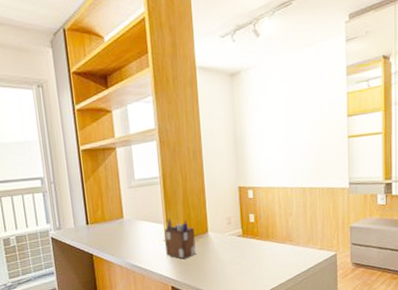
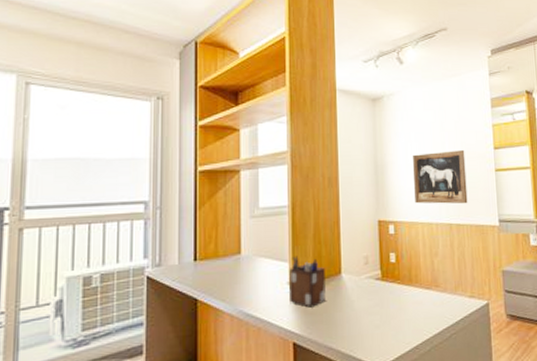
wall art: none [269,119,321,171] -> present [413,150,468,204]

